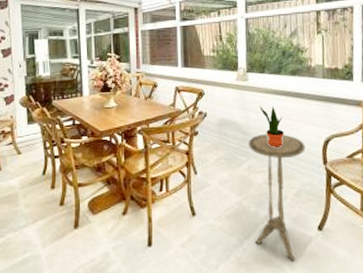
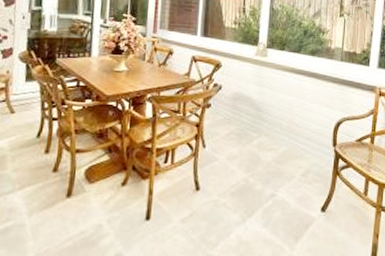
side table: present [249,133,306,261] -> none [257,111,317,241]
potted plant: present [259,105,284,148] -> none [276,82,298,126]

